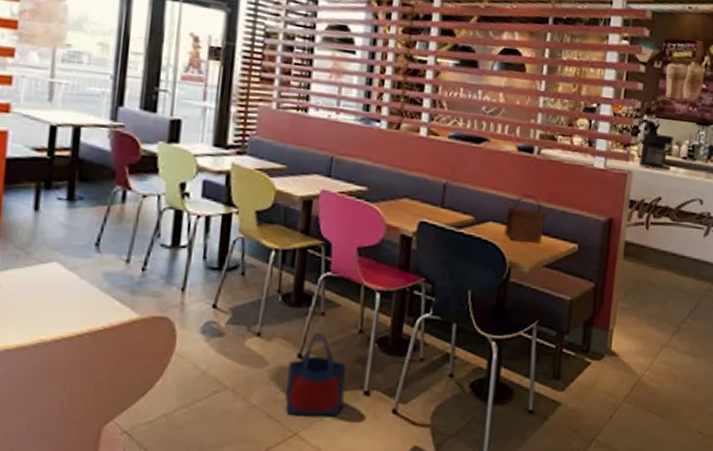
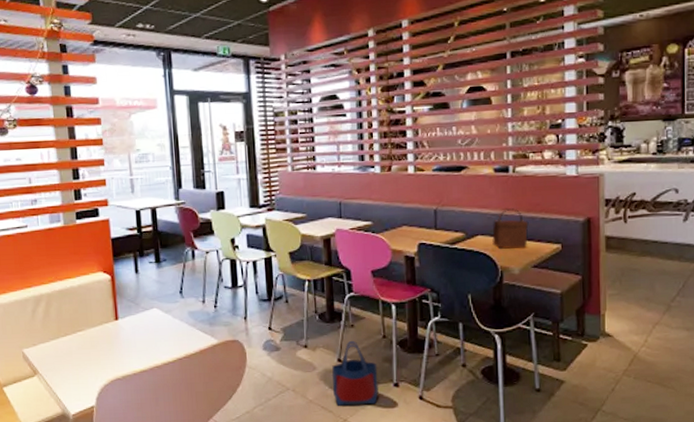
coffee maker: present [639,133,674,171] -> none [610,136,641,169]

